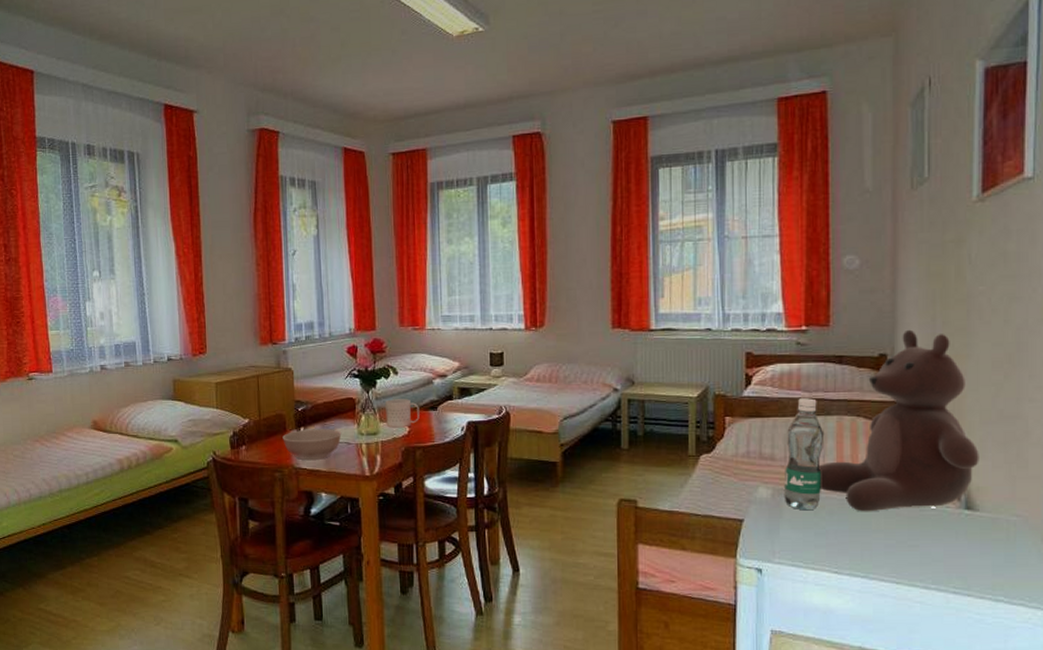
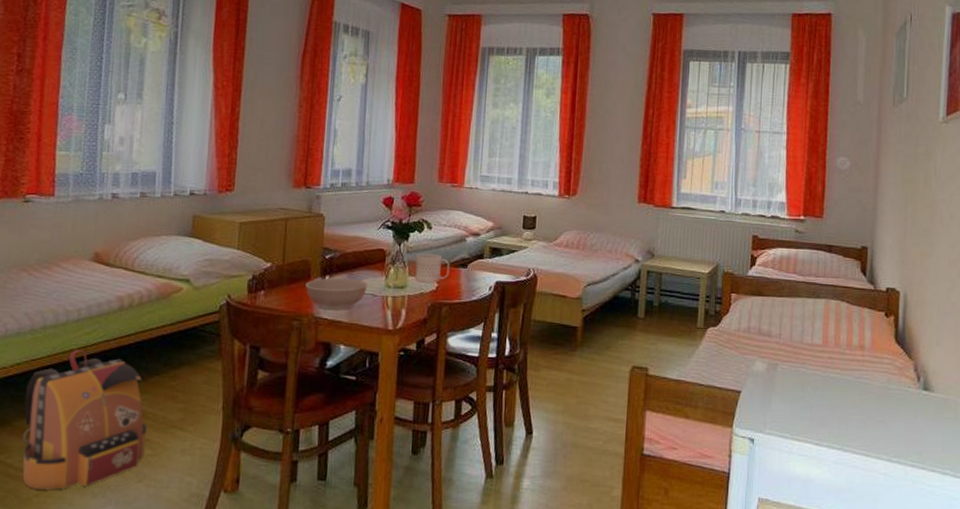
backpack: none [53,509,159,633] -> present [23,350,147,490]
bottle: present [783,398,825,511] -> none [777,281,814,385]
teddy bear: present [819,329,979,512] -> none [807,226,936,389]

